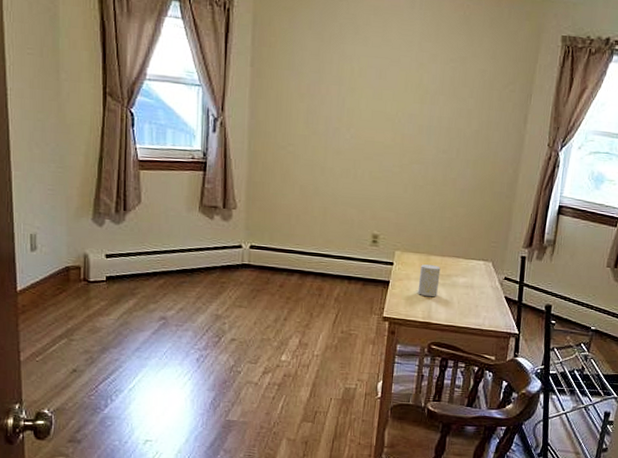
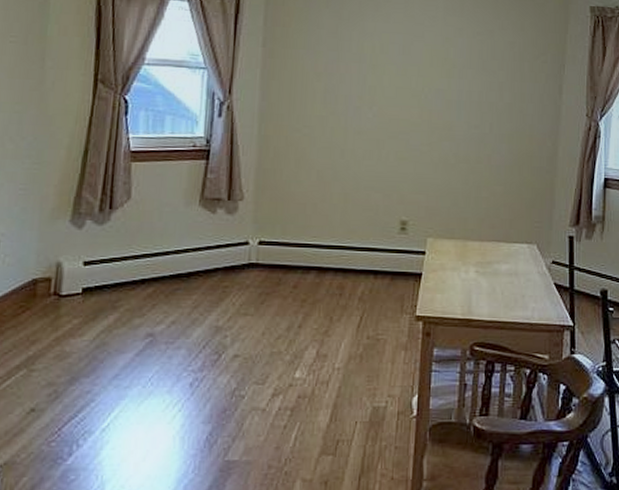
cup: present [417,264,441,297] -> none [455,252,480,289]

